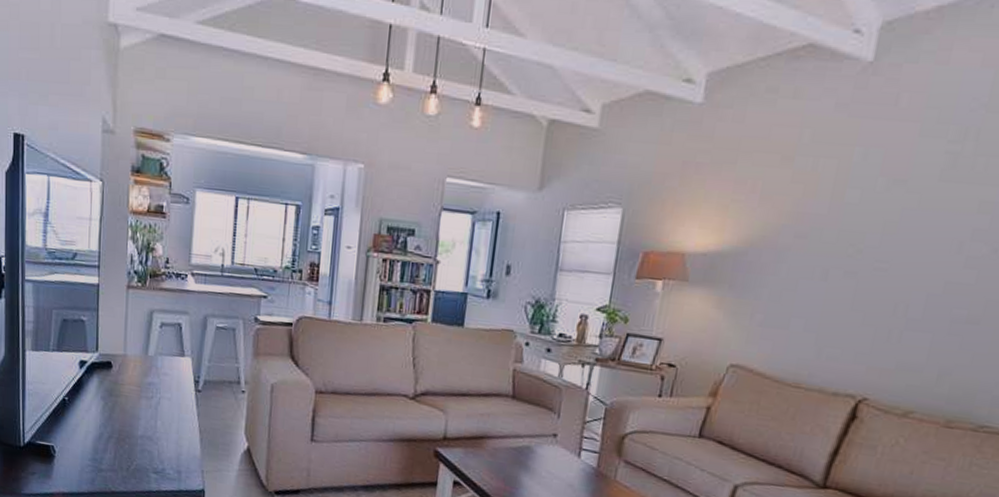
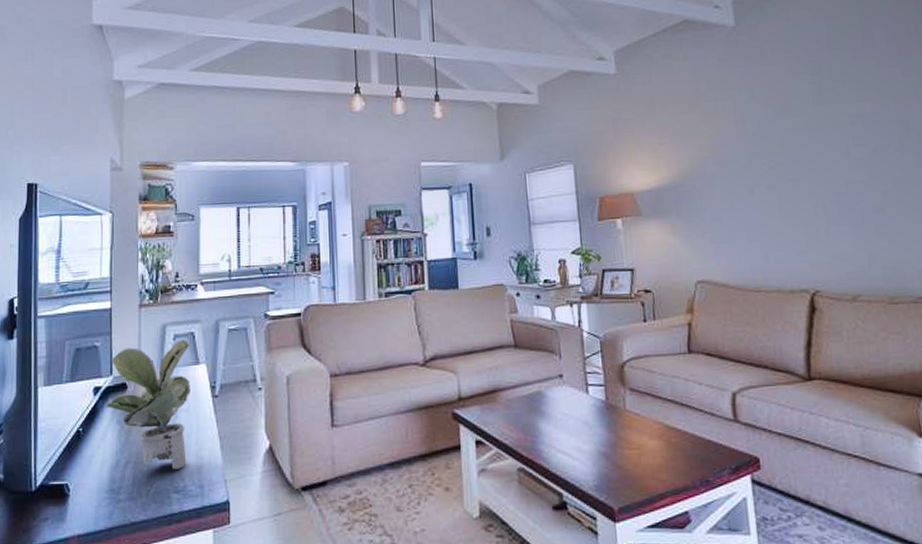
potted plant: none [91,327,175,453] -> present [106,340,190,469]

